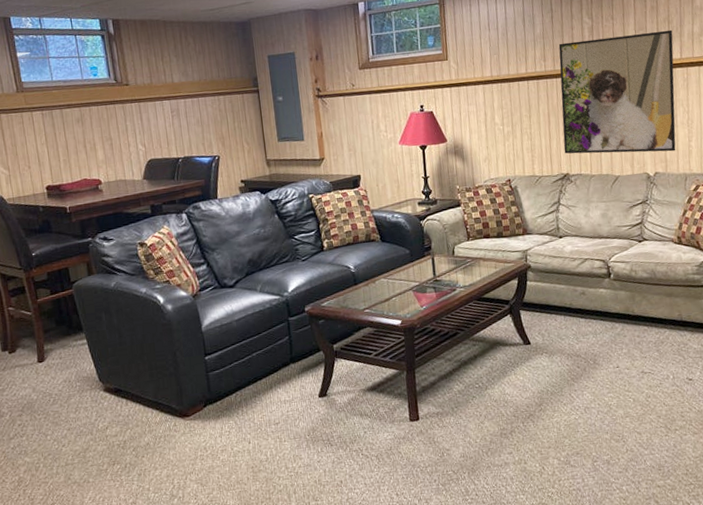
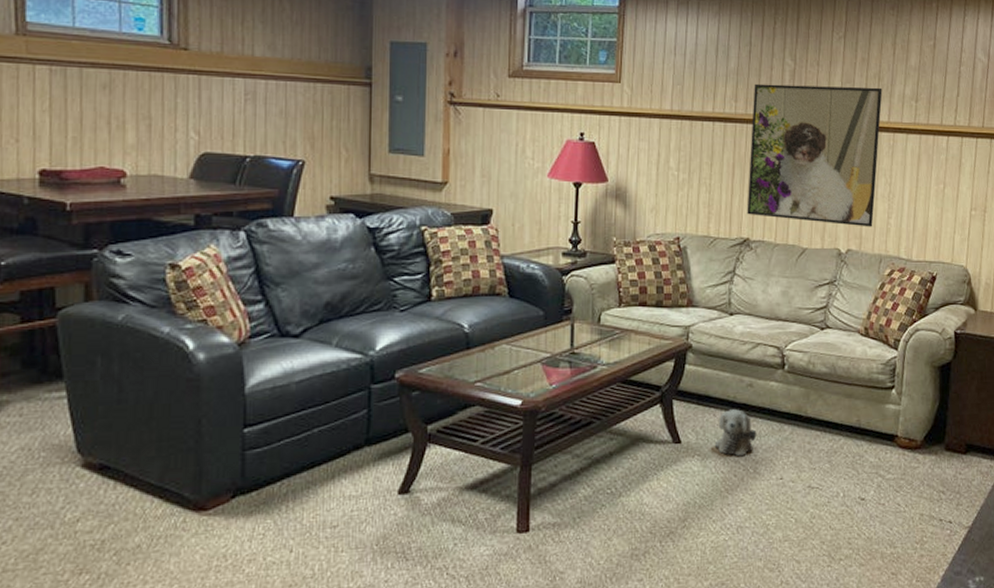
plush toy: none [558,313,593,352] -> present [714,409,757,457]

